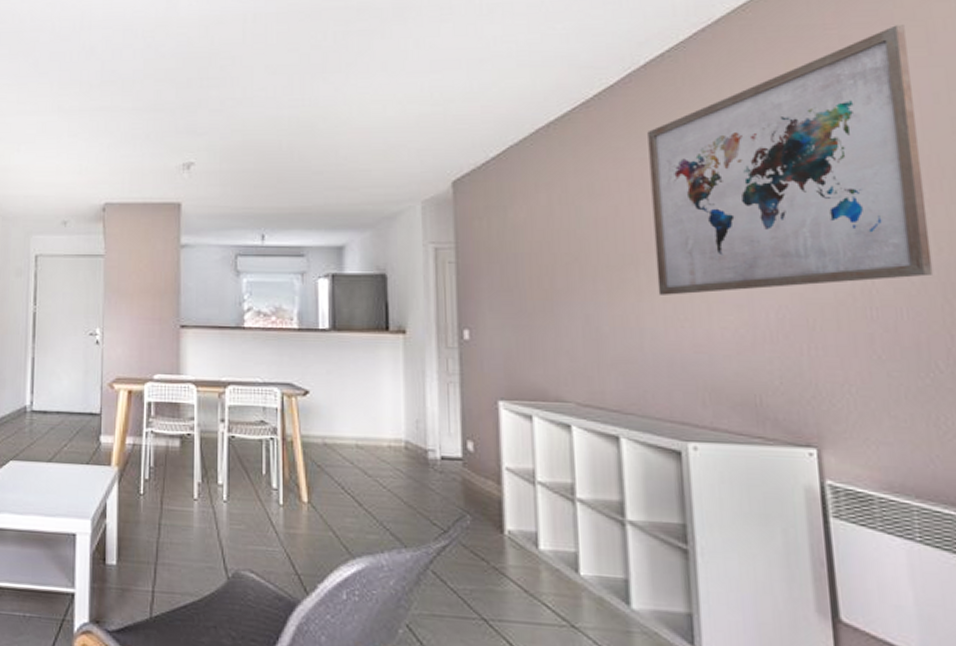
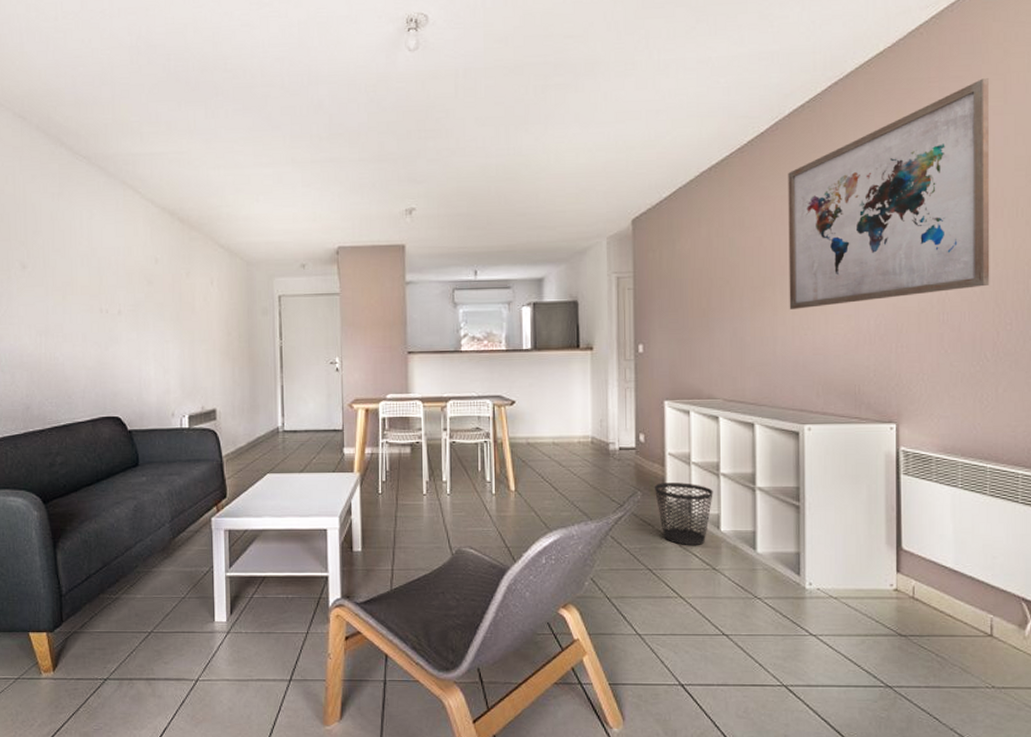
wastebasket: none [487,505,568,593] -> present [654,482,713,546]

